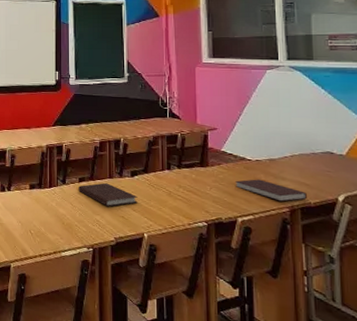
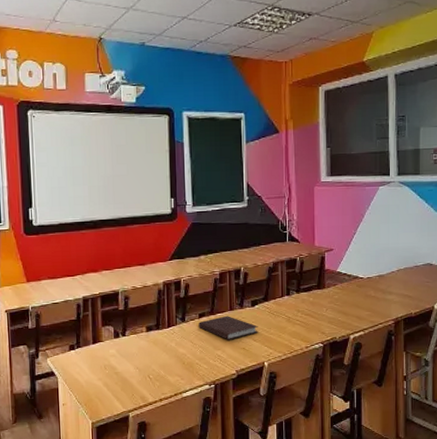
notebook: present [236,179,307,202] -> none [349,296,409,315]

